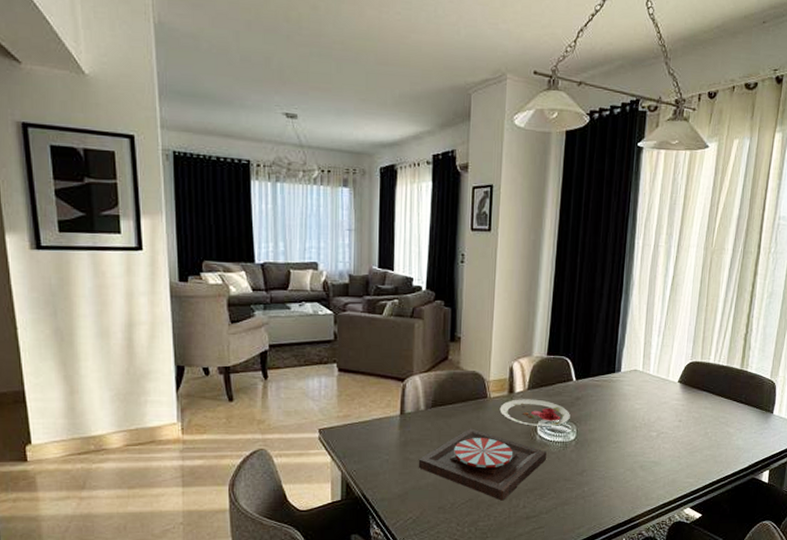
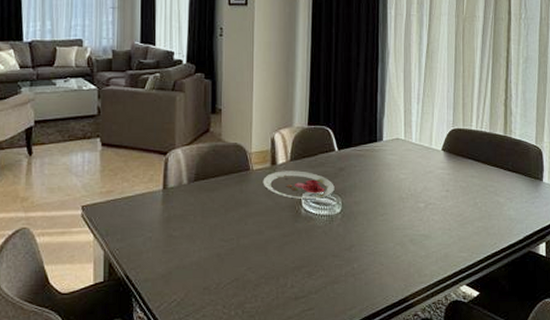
plate: present [418,428,546,501] -> none [182,202,312,280]

